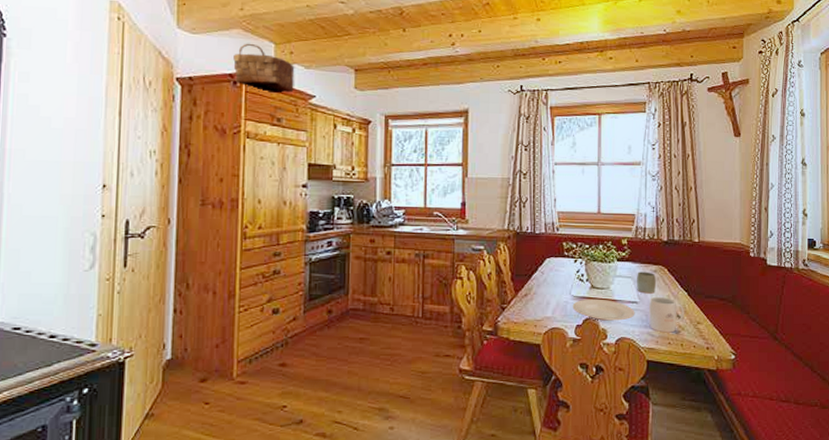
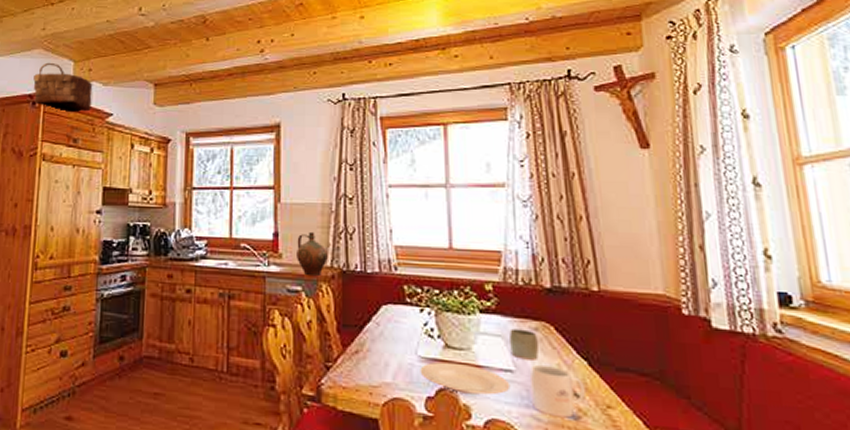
ceramic jug: none [480,201,505,238] -> present [297,231,328,277]

